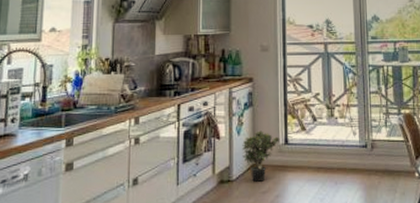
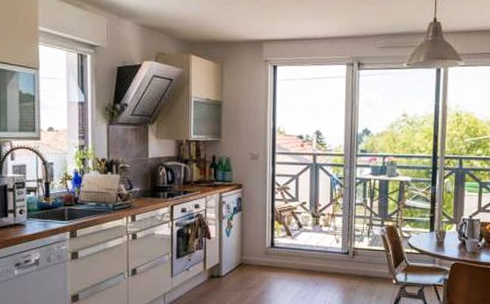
potted plant: present [242,130,280,182] -> none [231,233,267,279]

